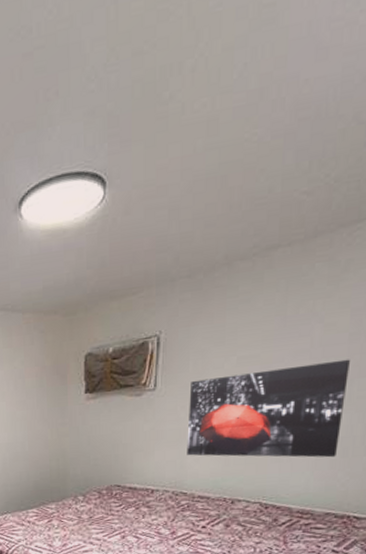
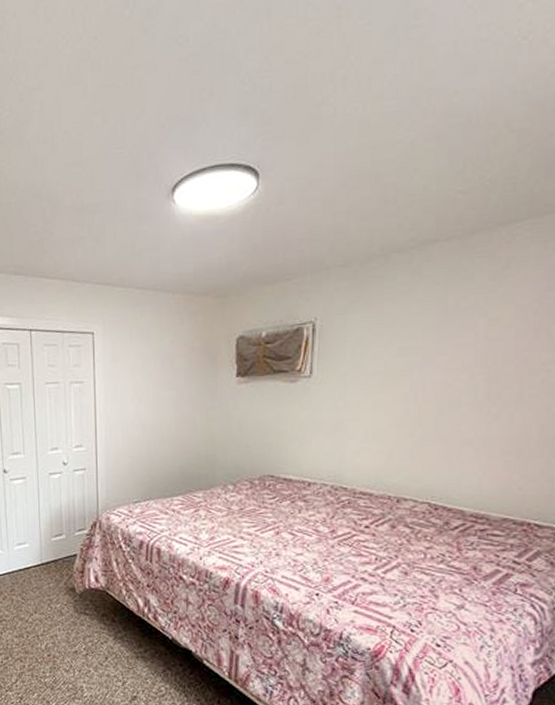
wall art: present [187,359,350,458] -> none [346,355,518,458]

